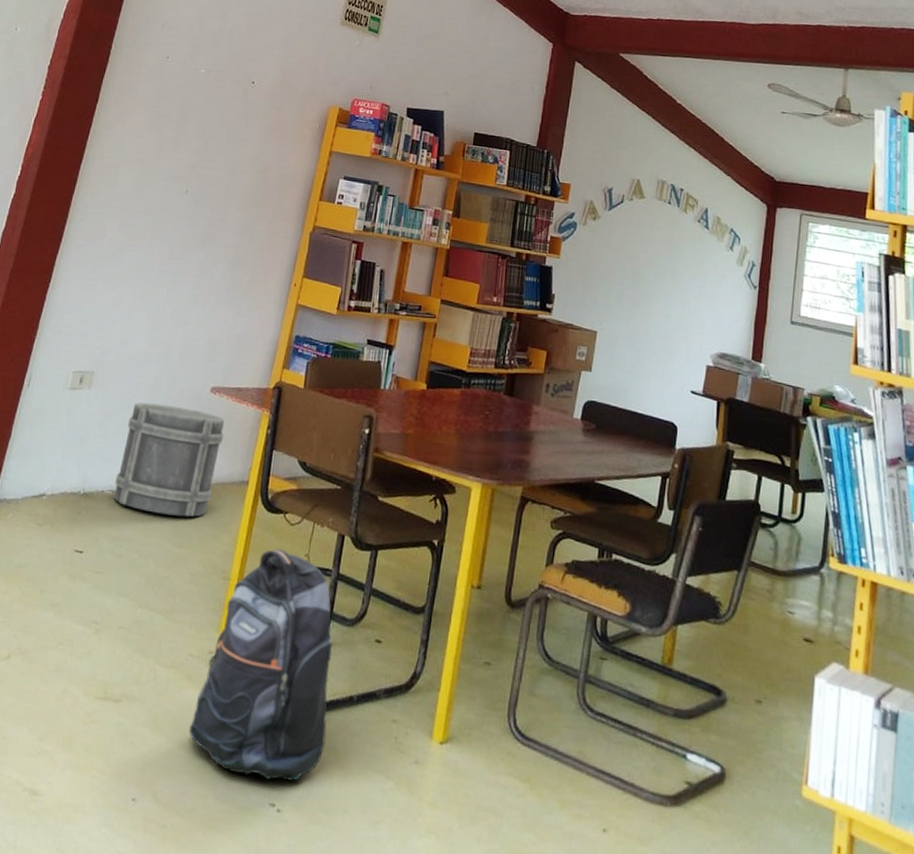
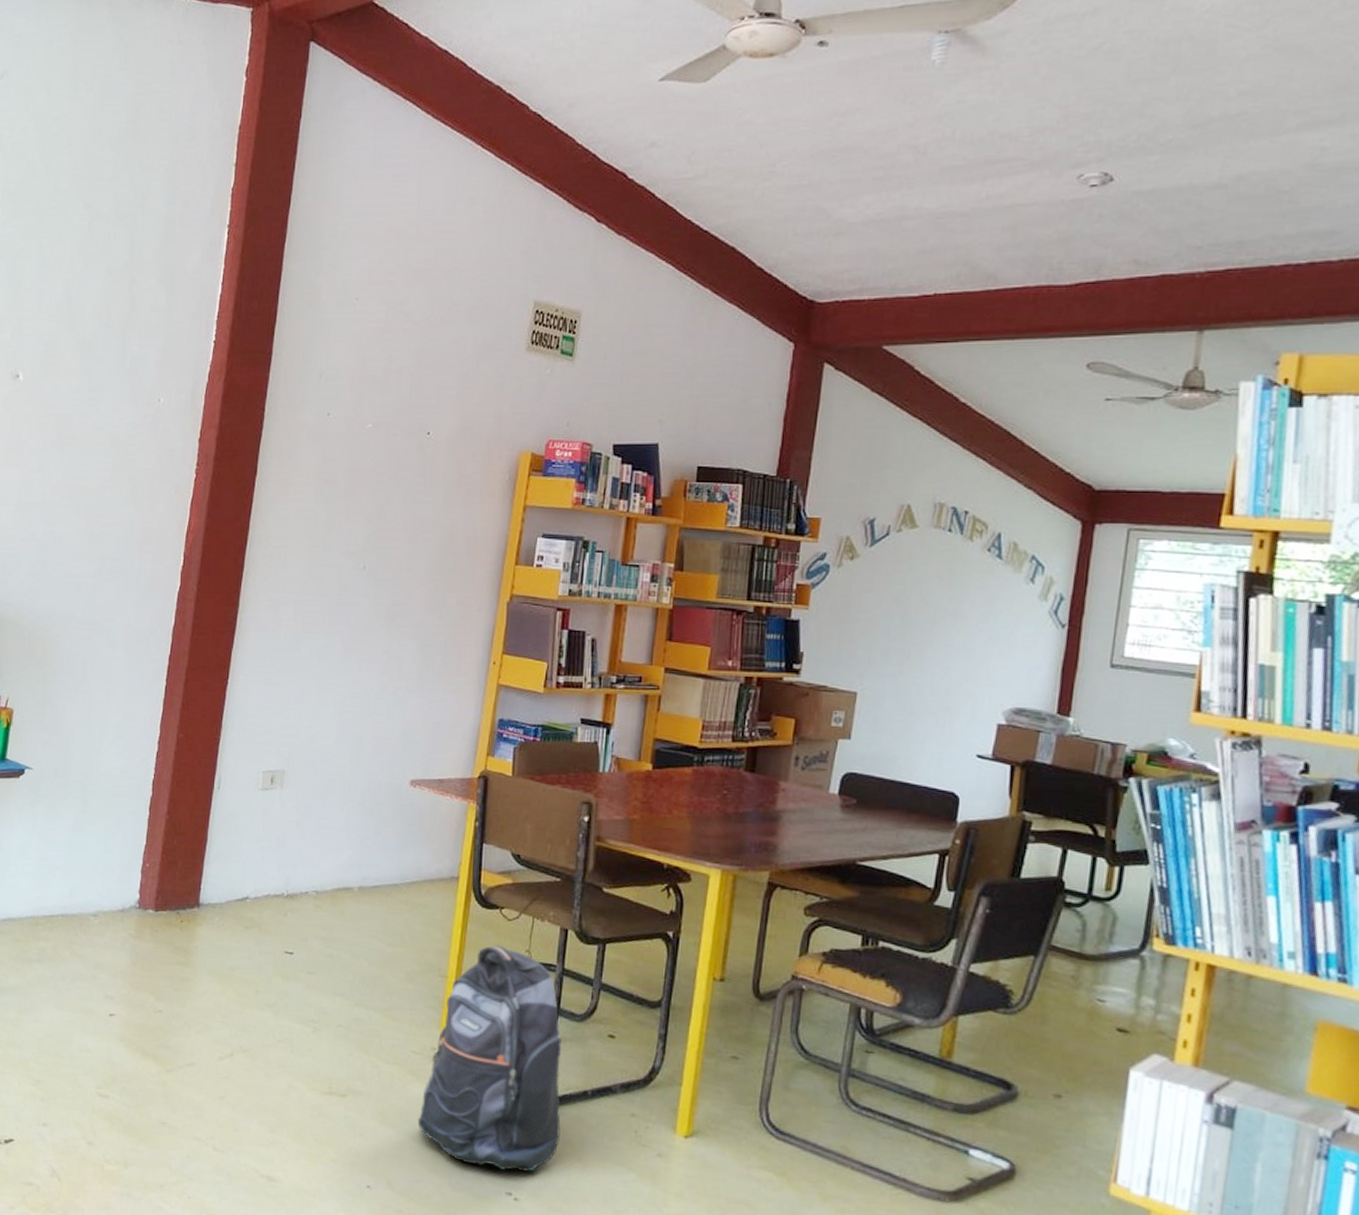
bucket: present [114,402,225,518] -> none [318,799,429,916]

